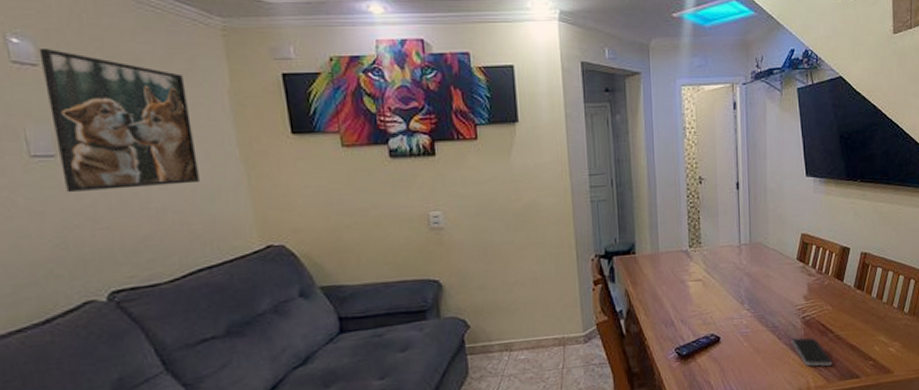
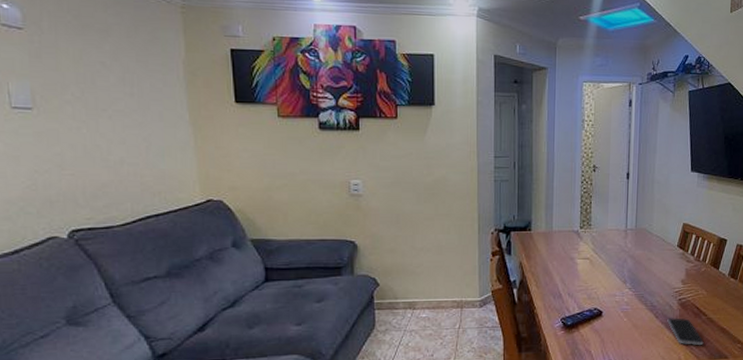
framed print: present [38,47,199,193] -> none [24,13,153,142]

